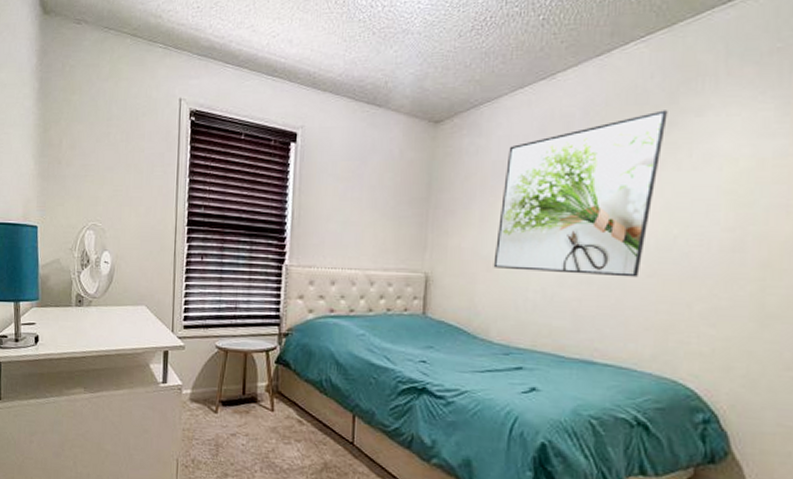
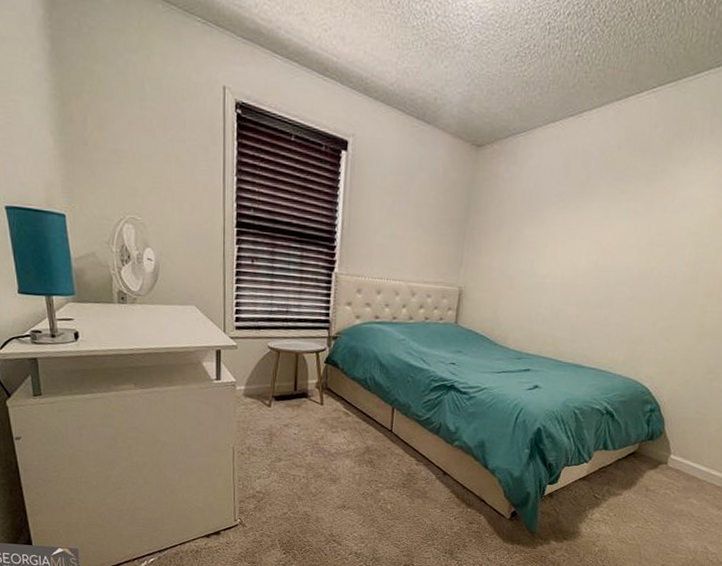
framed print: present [493,110,668,278] -> none [515,158,663,300]

